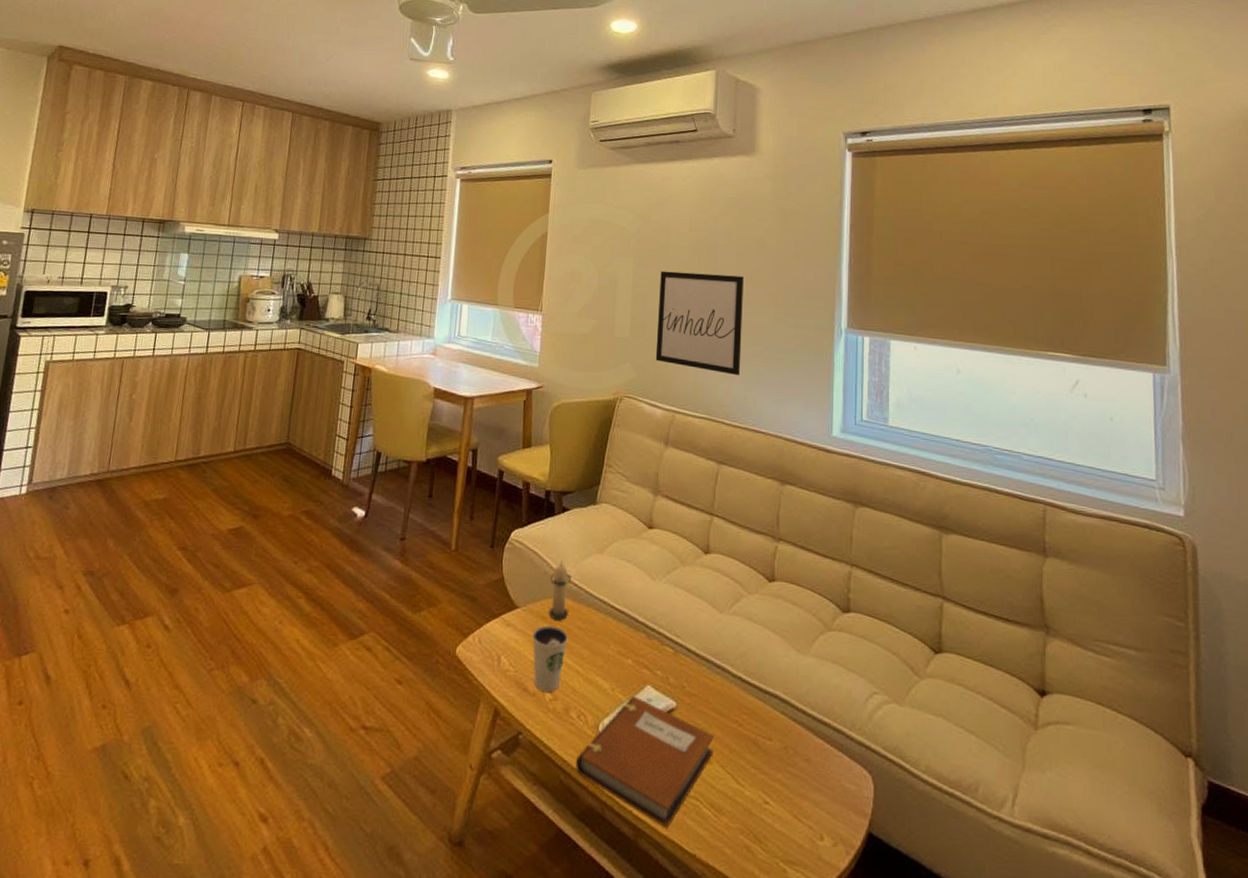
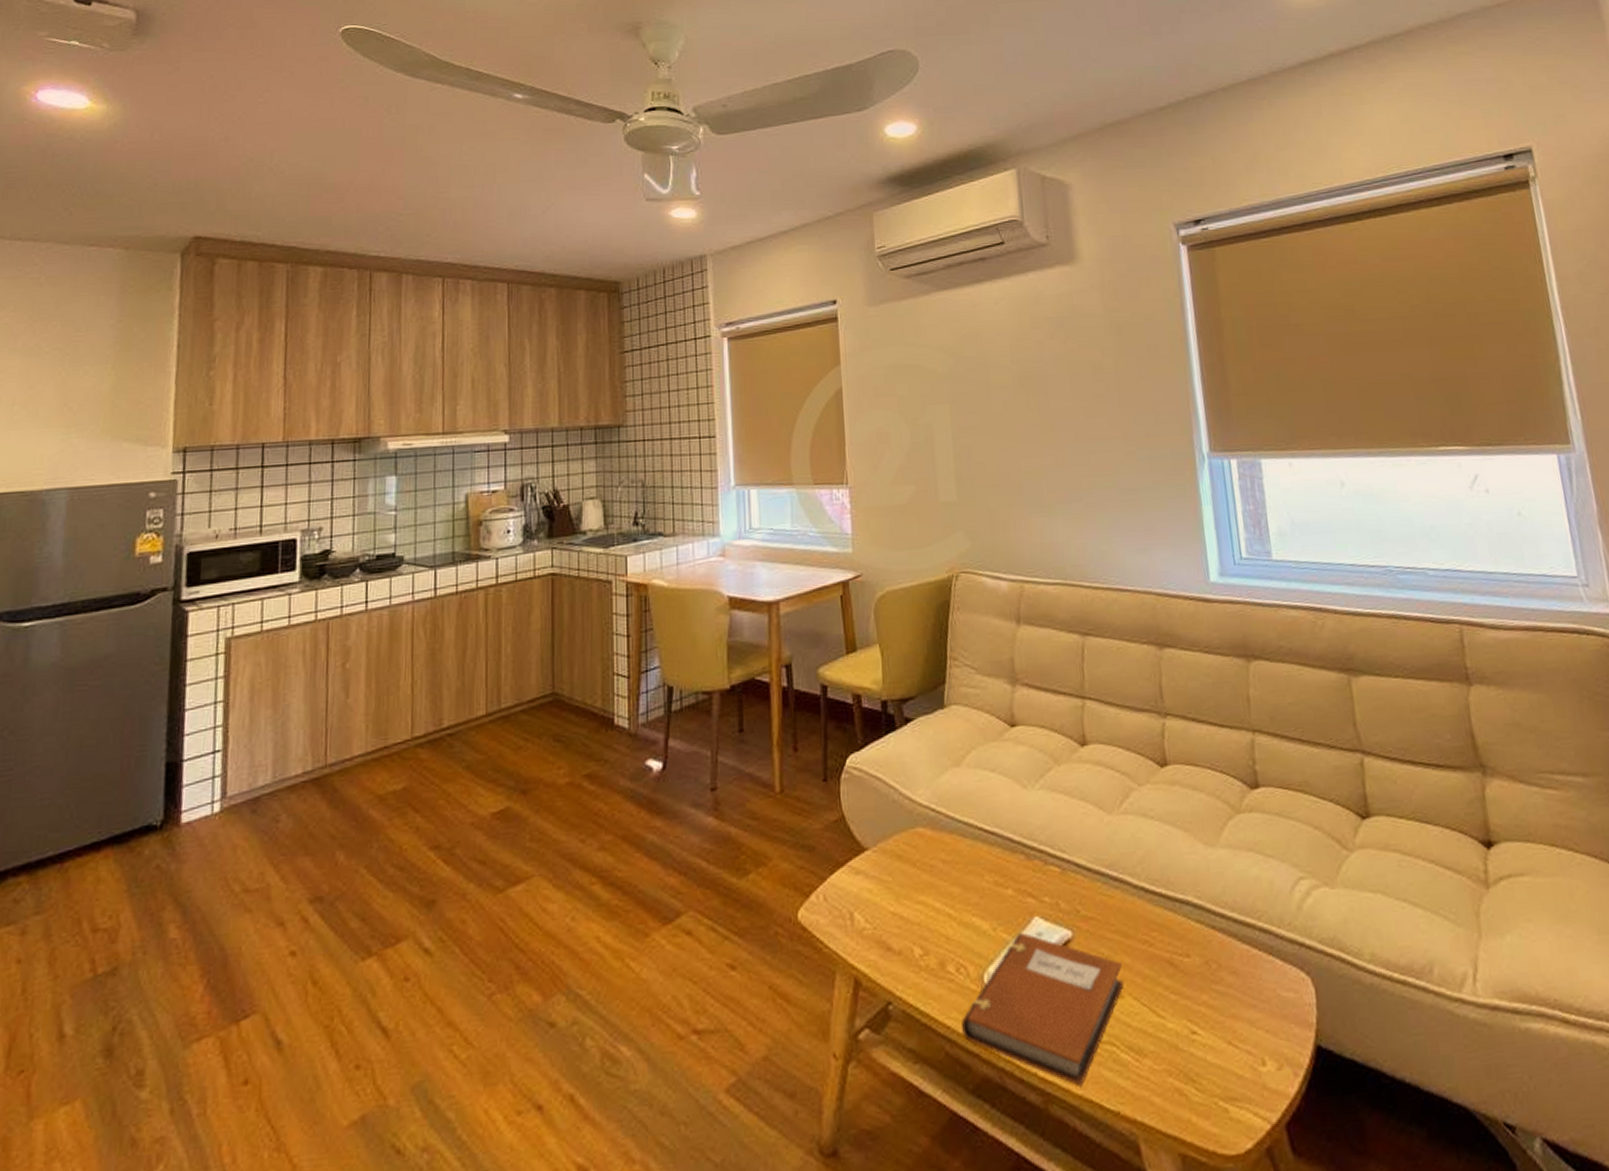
dixie cup: present [532,625,568,692] -> none [888,864,932,947]
candle: present [548,560,572,621] -> none [901,783,930,857]
wall art: present [655,271,744,375] -> none [983,408,1093,527]

